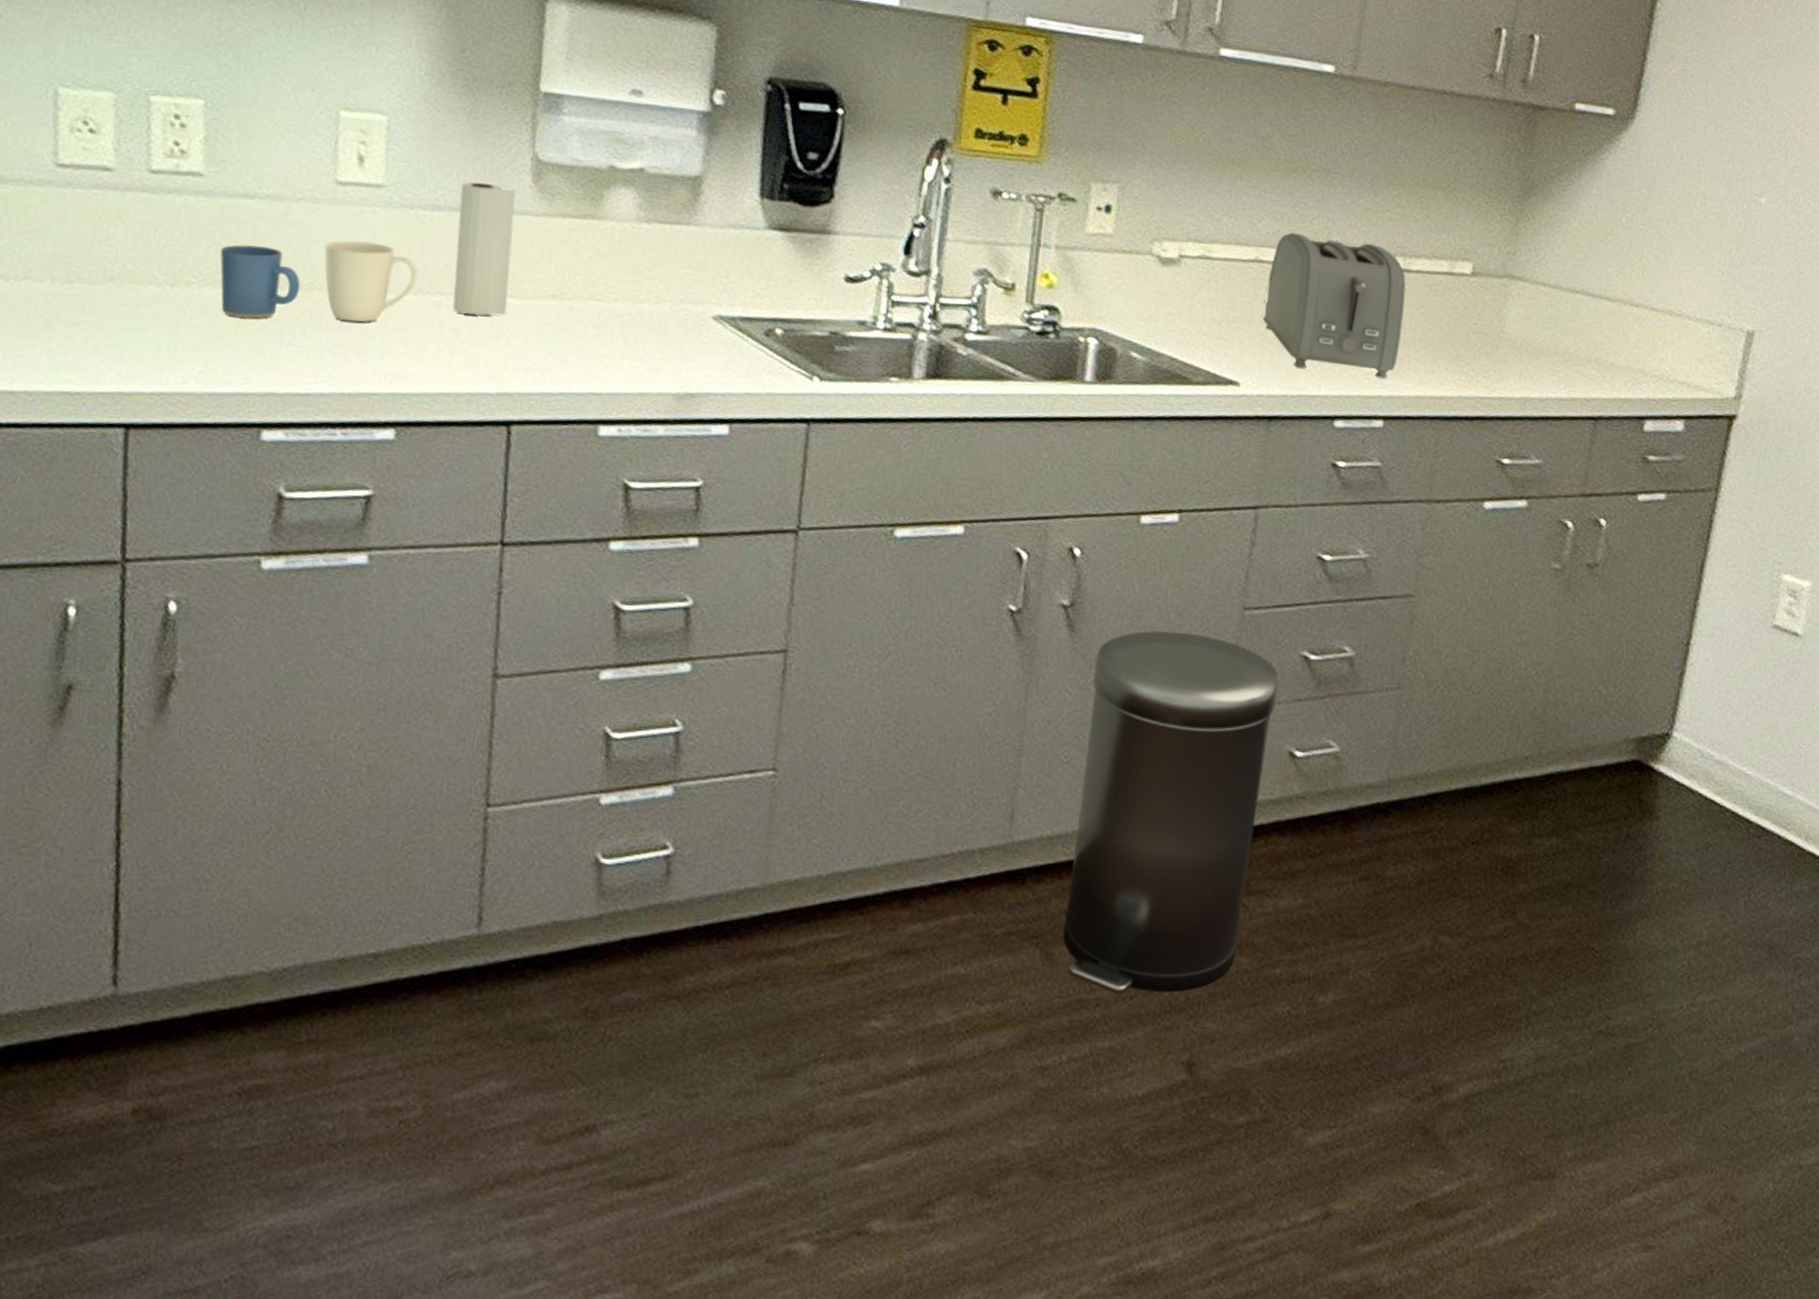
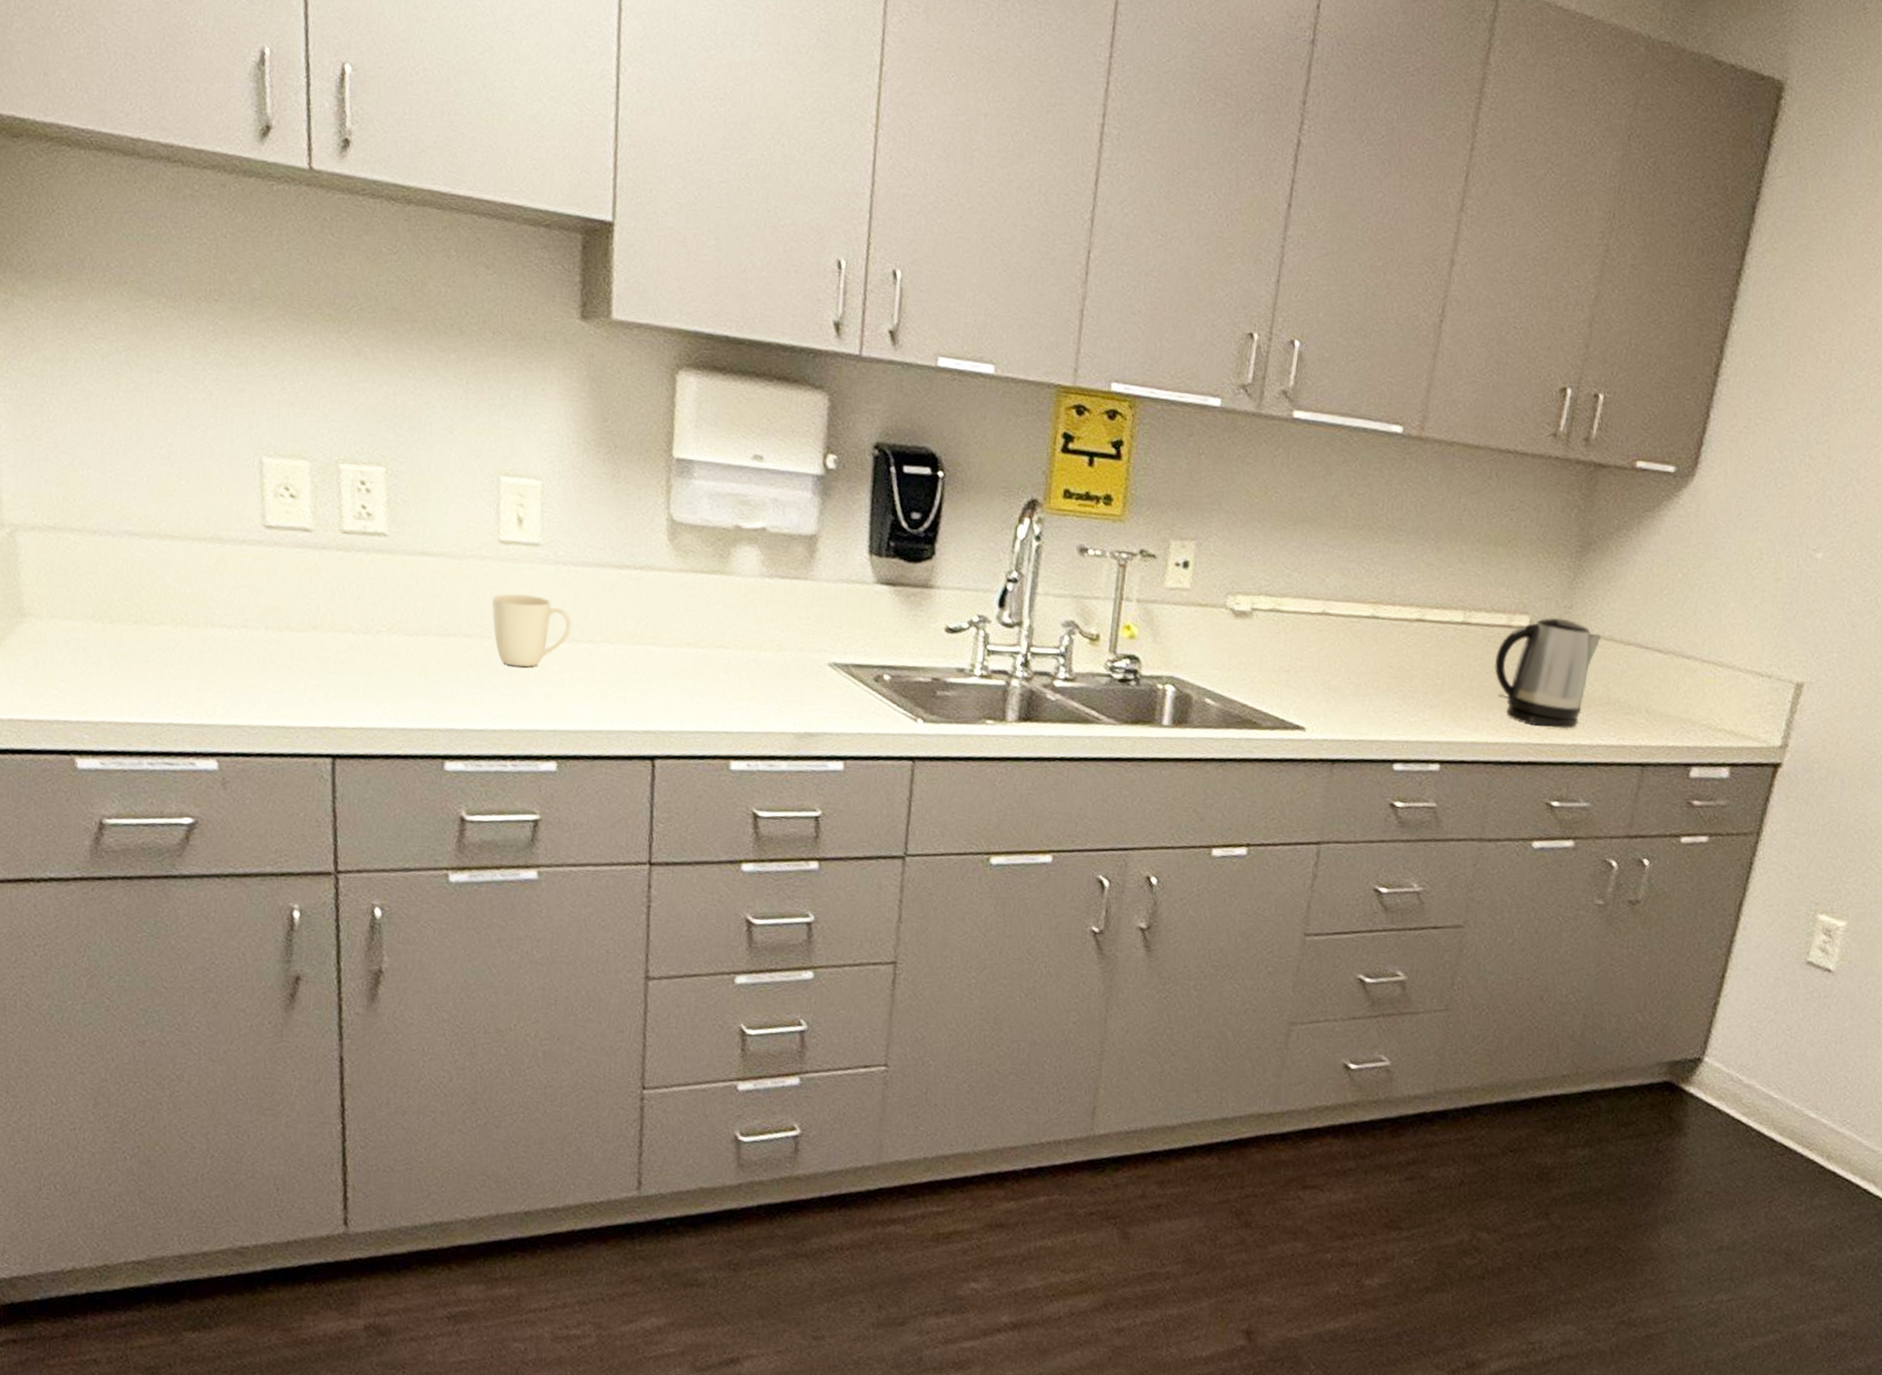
mug: present [220,244,301,319] -> none [404,597,473,663]
paper towel roll: present [452,182,516,316] -> none [602,541,654,662]
pedal bin: present [1063,630,1279,994] -> none [1137,953,1336,1270]
toaster: present [1261,232,1406,379] -> none [1327,587,1466,725]
kettle: none [1437,264,1547,382] -> present [1494,617,1602,730]

